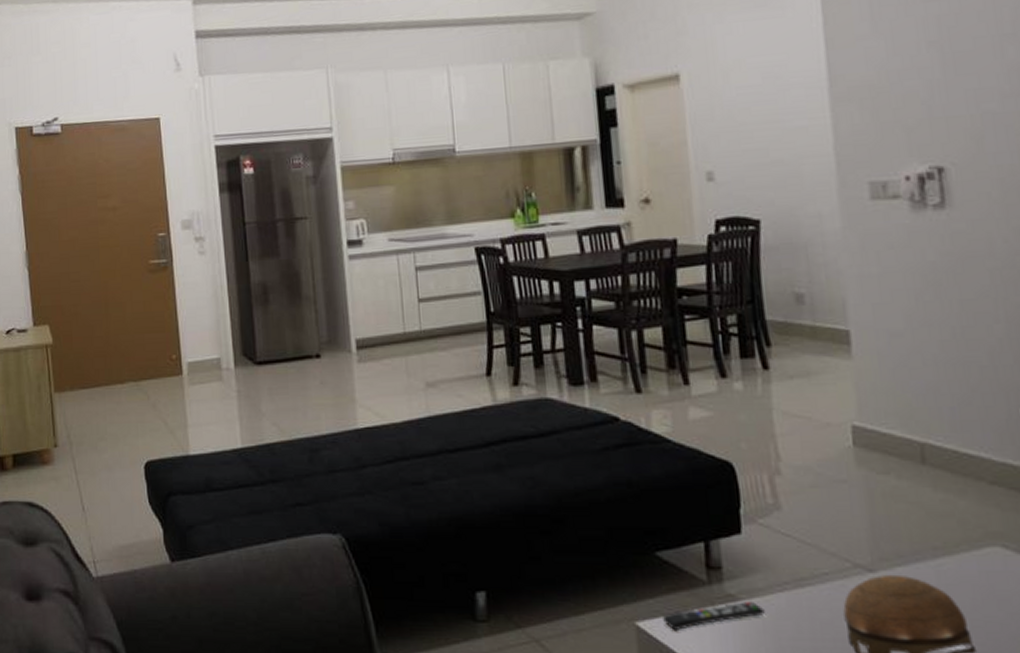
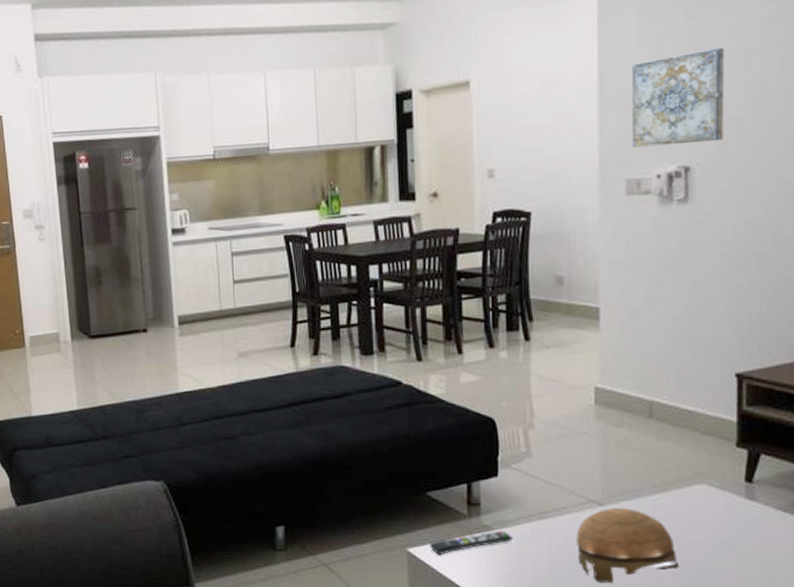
wall art: none [865,34,981,146] -> present [631,47,725,148]

